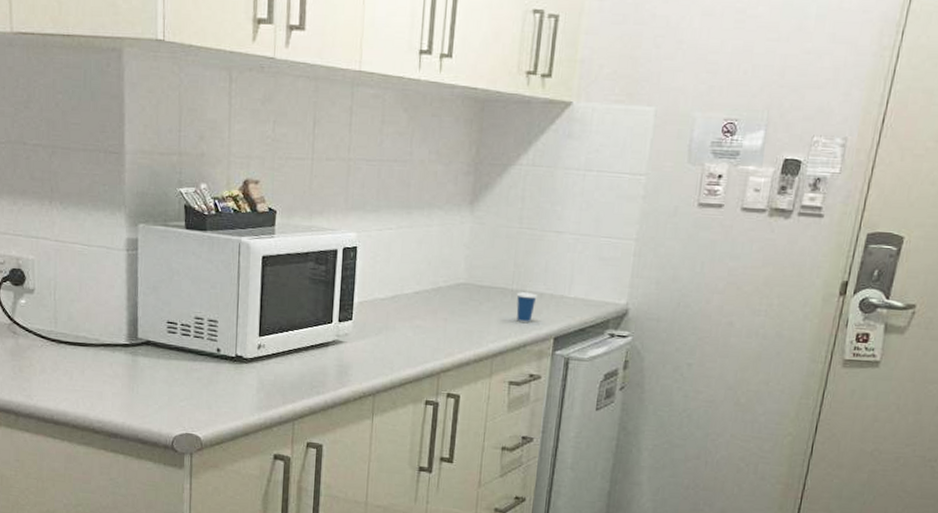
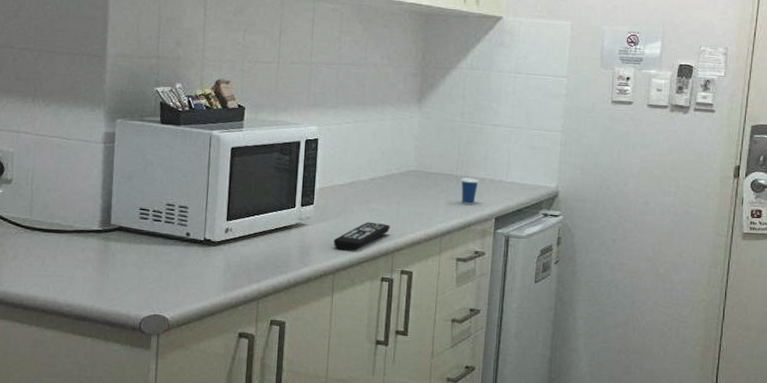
remote control: none [373,340,436,372] -> present [333,222,390,251]

